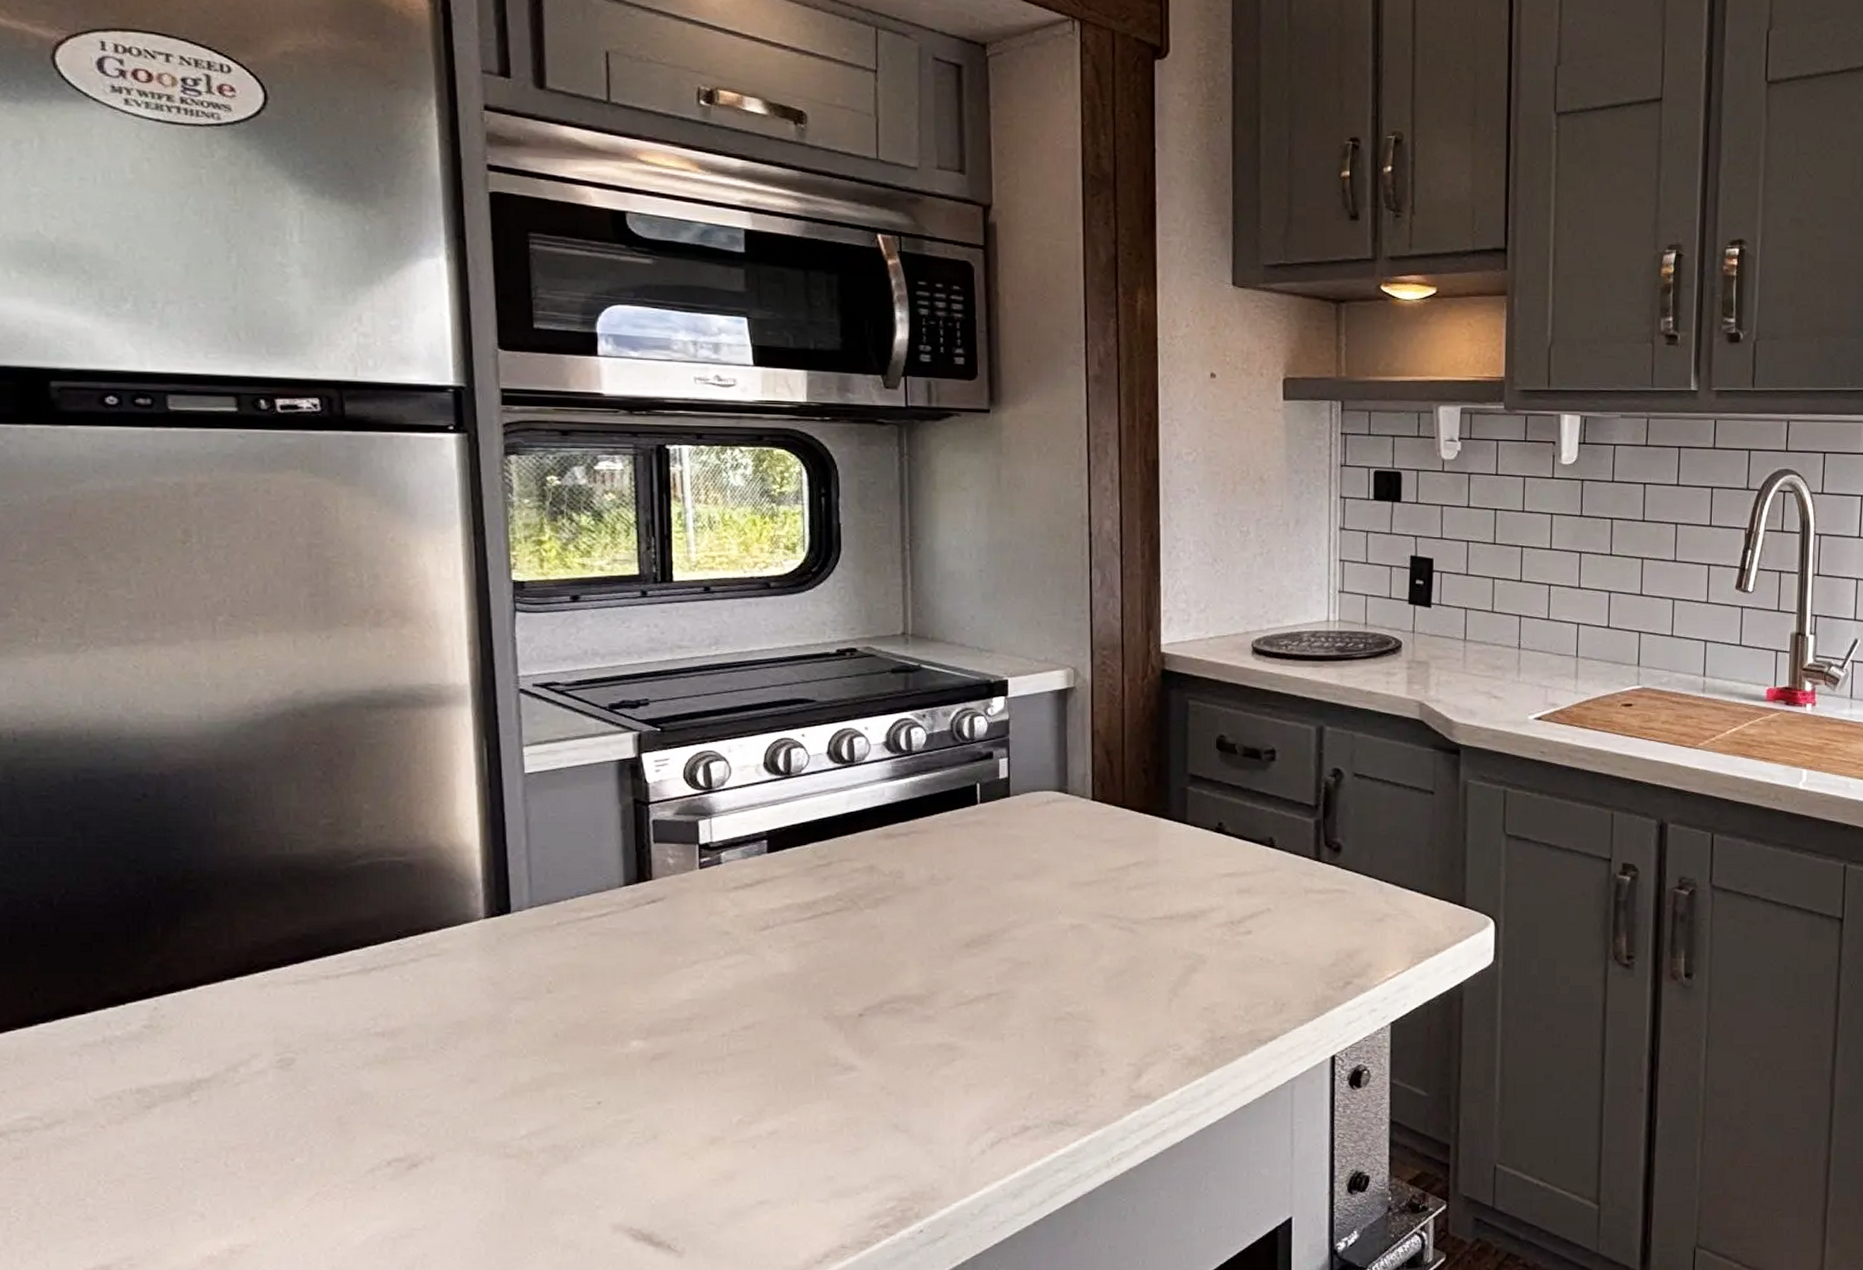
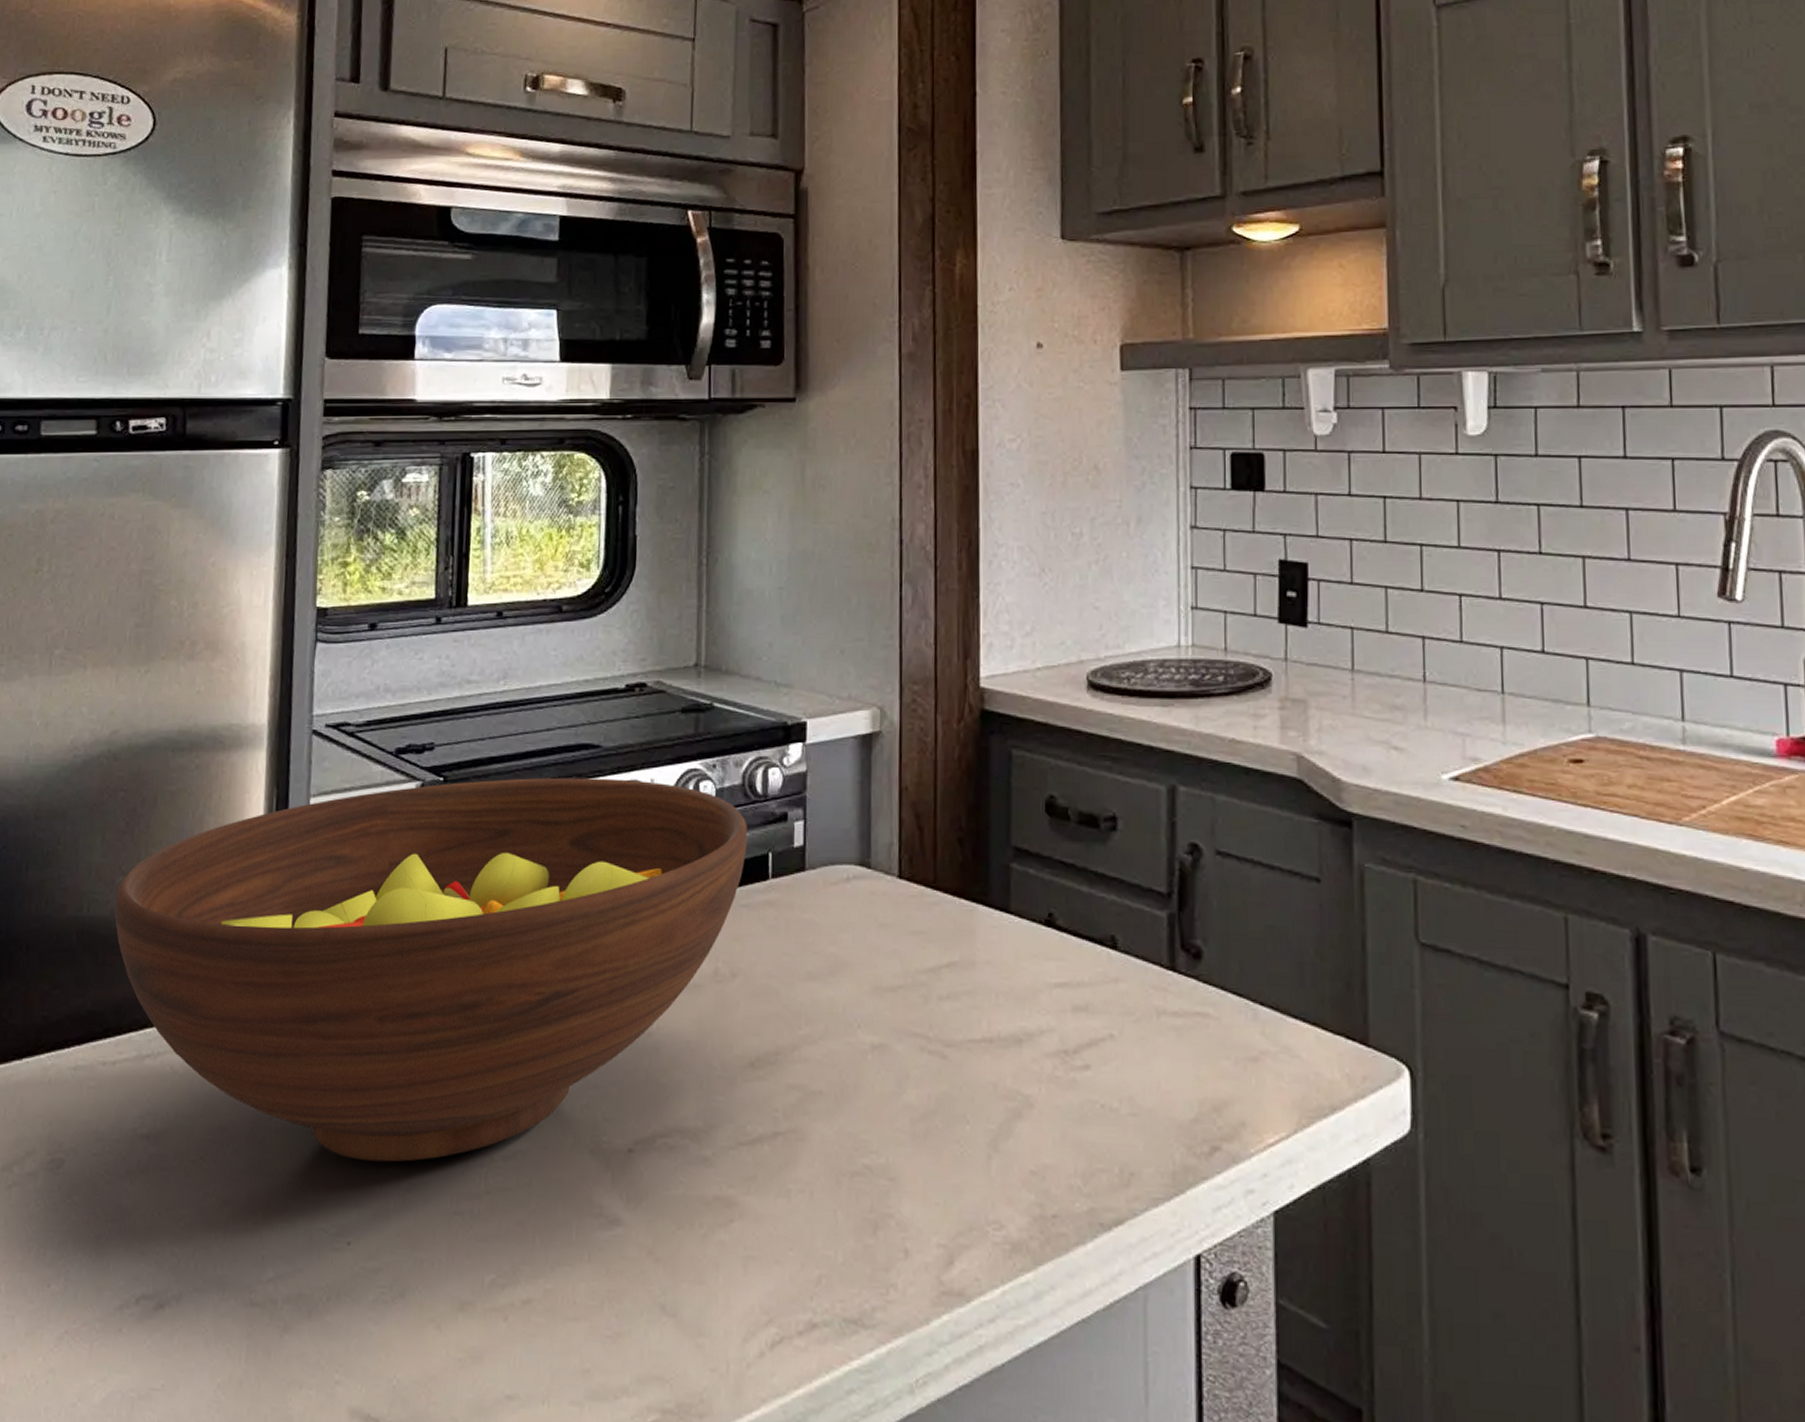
fruit bowl: none [320,727,956,1039] -> present [114,777,747,1162]

